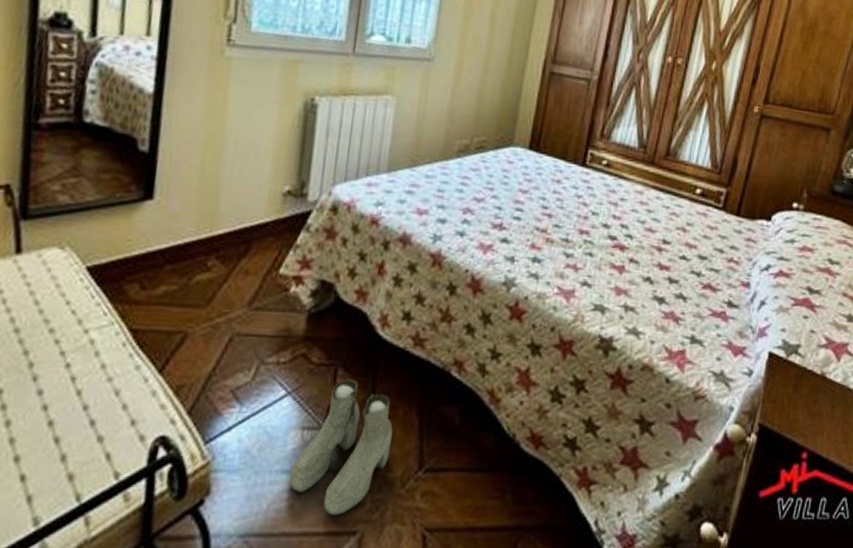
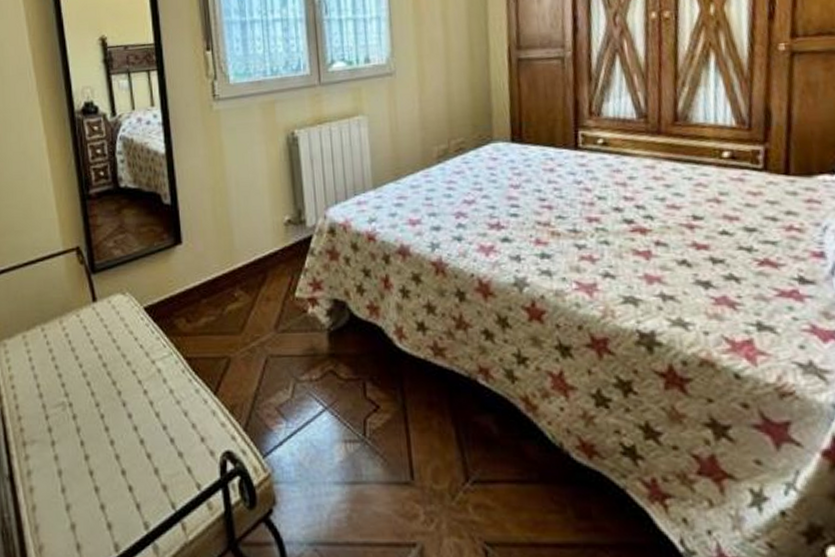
boots: present [287,379,393,517] -> none [341,392,433,528]

